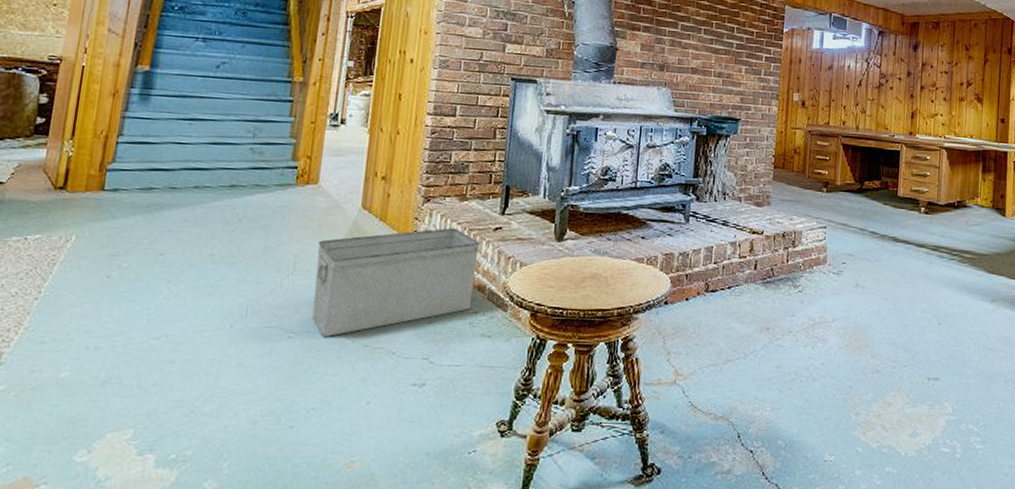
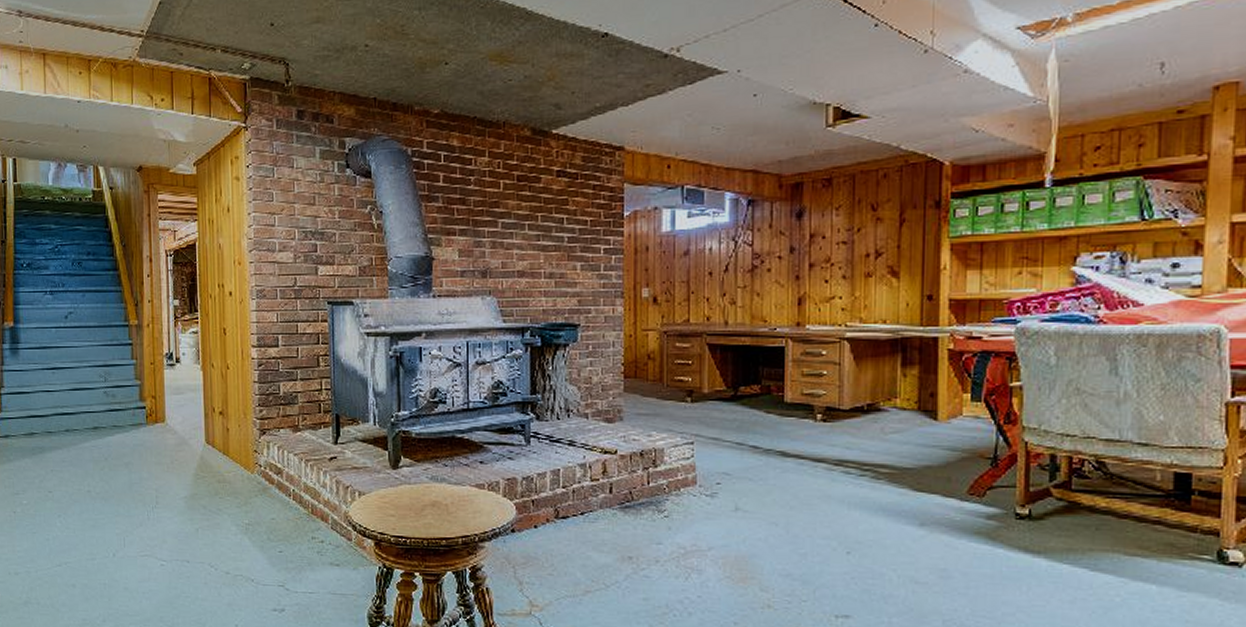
storage bin: present [312,228,481,337] -> none [173,459,318,565]

